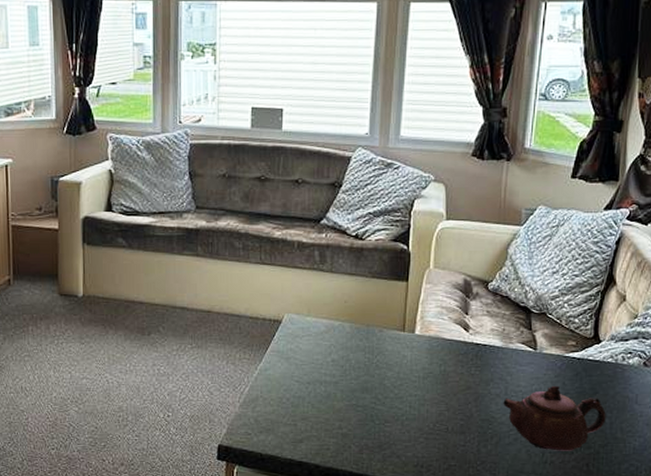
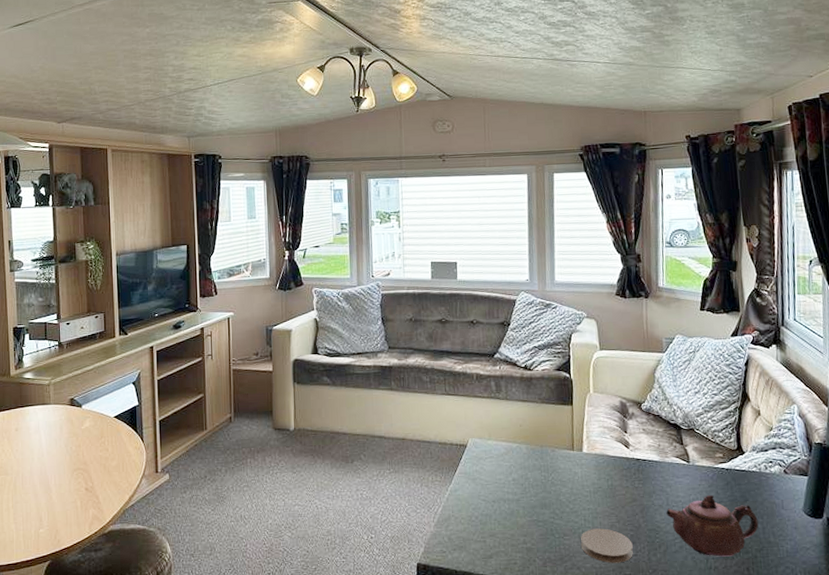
coaster: none [403,416,463,453] -> present [580,528,634,563]

